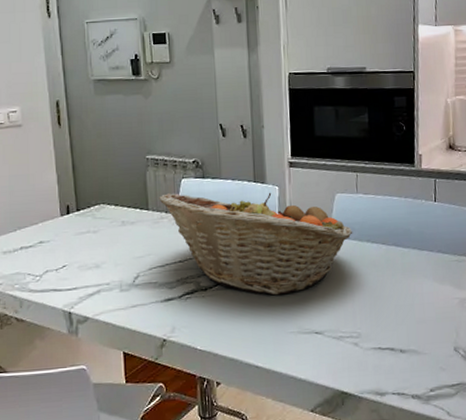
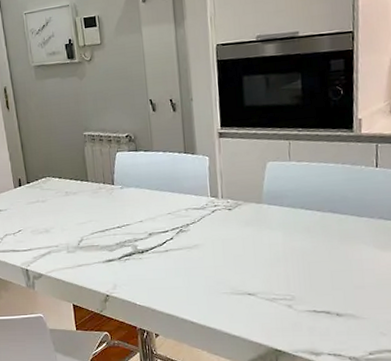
fruit basket: present [159,192,353,296] -> none [96,162,286,259]

